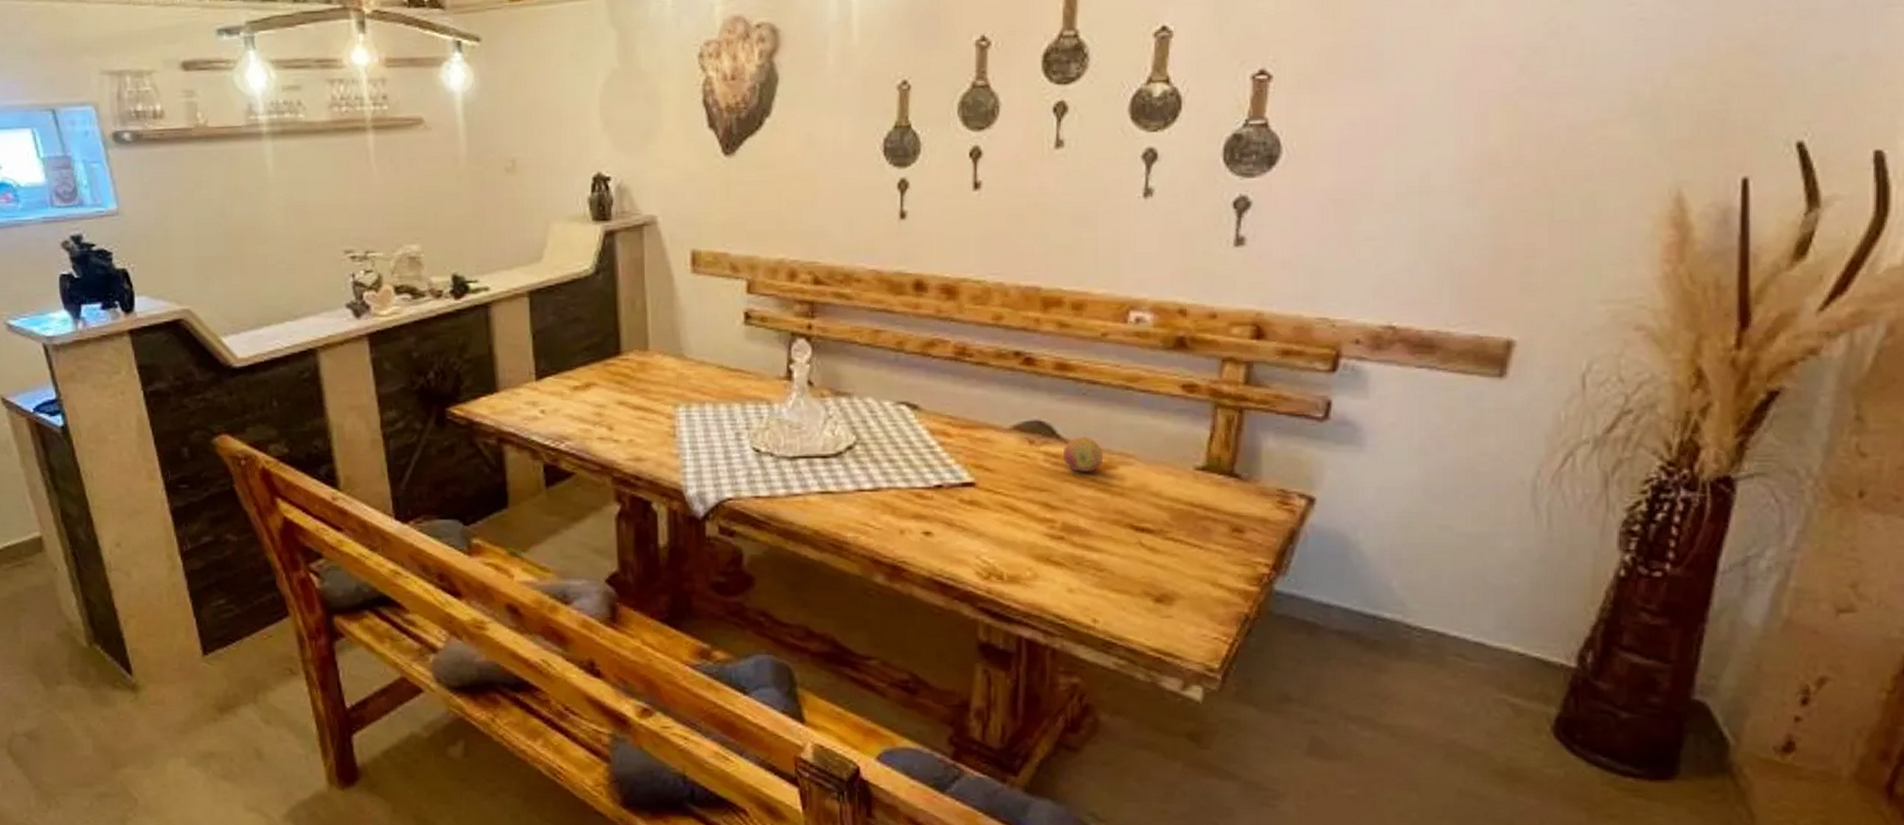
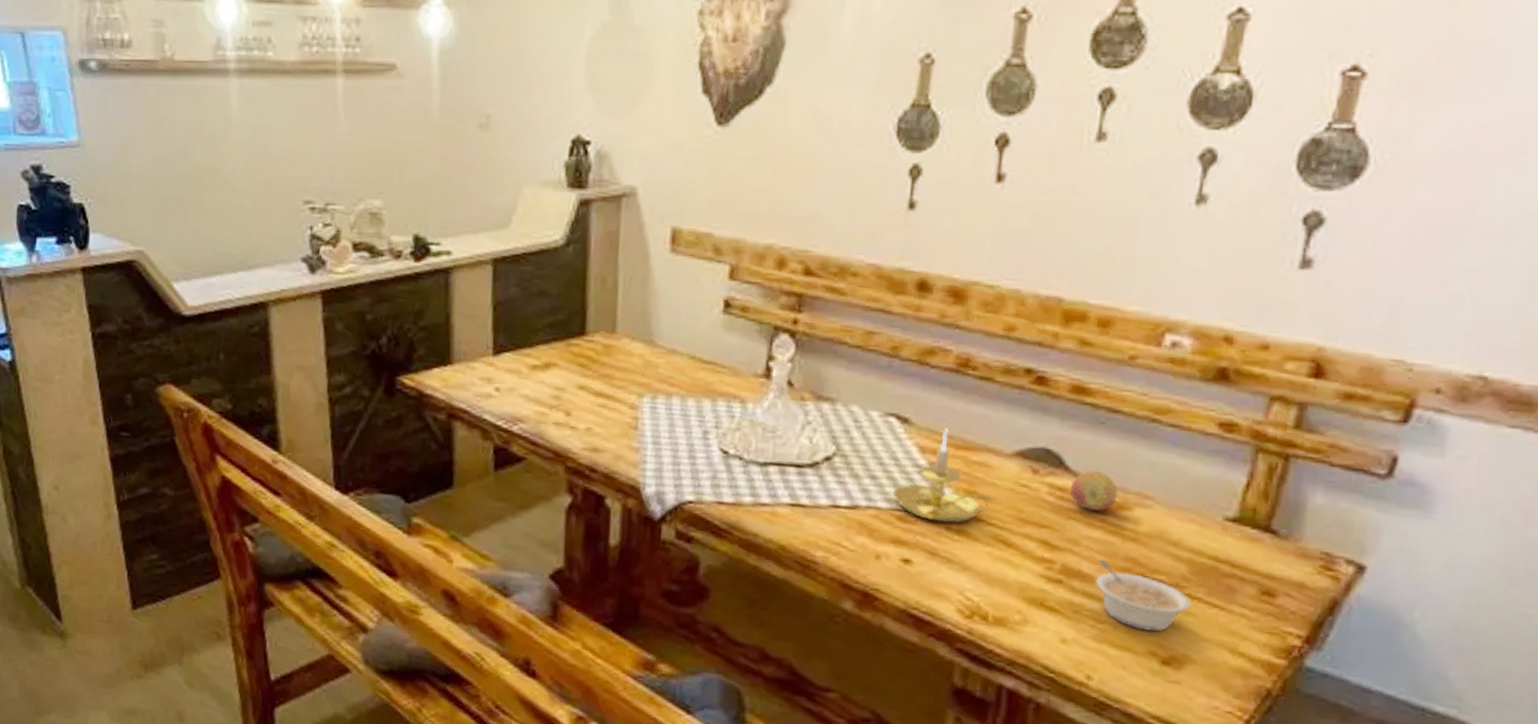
candle holder: none [910,411,1001,495] -> present [893,428,997,524]
legume: none [1092,515,1174,574] -> present [1095,560,1191,632]

